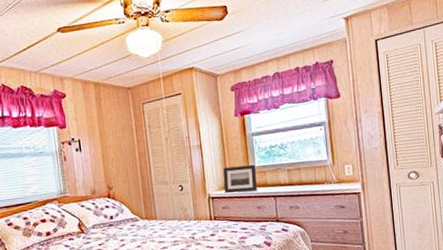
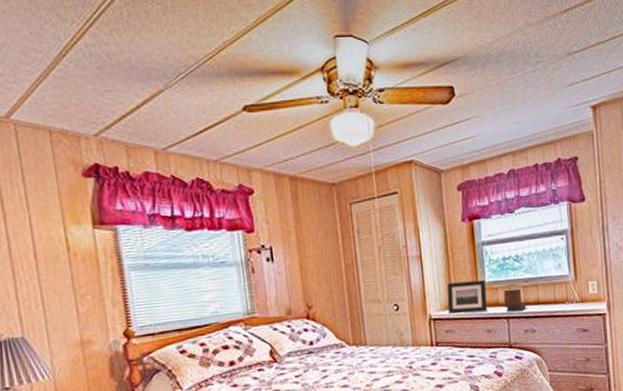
jewelry box: none [271,172,292,192] -> present [503,289,527,313]

